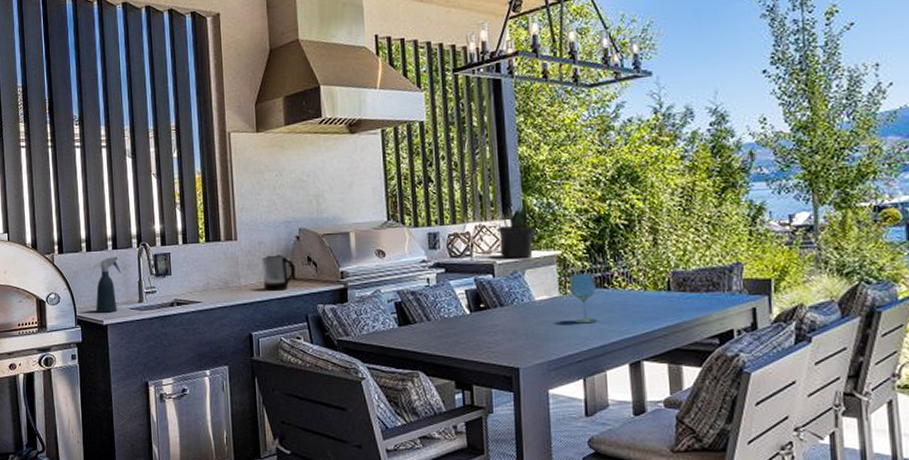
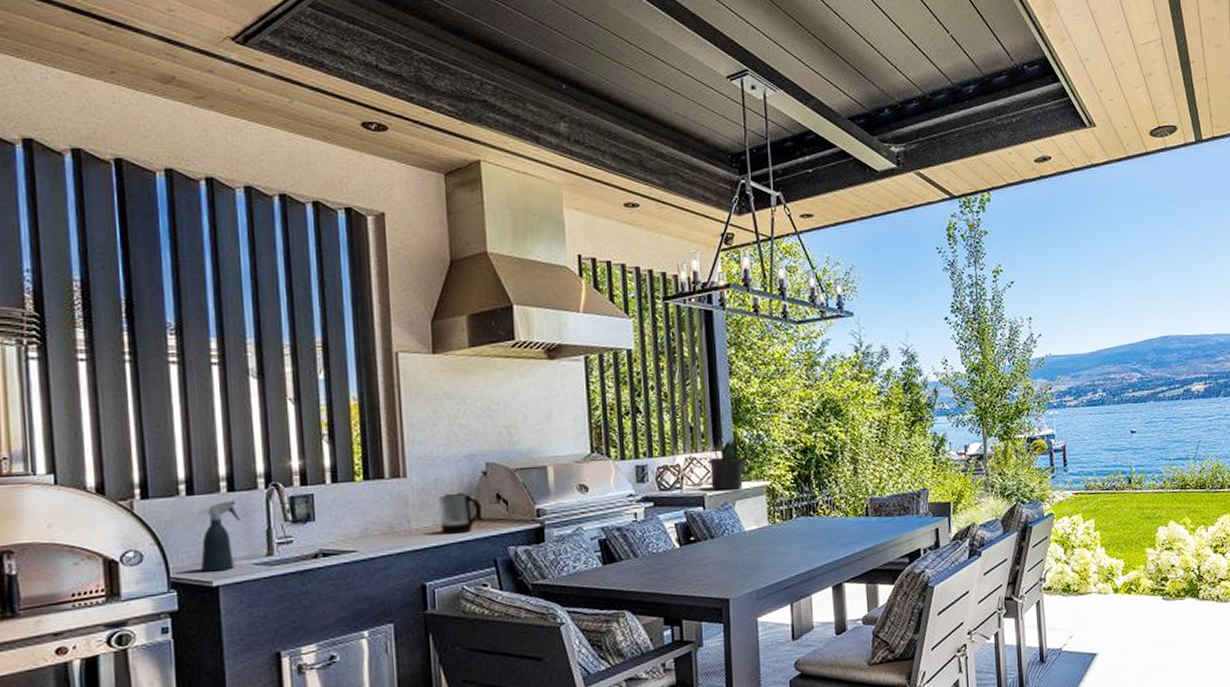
wine glass: present [569,273,598,324] -> none [778,502,804,551]

